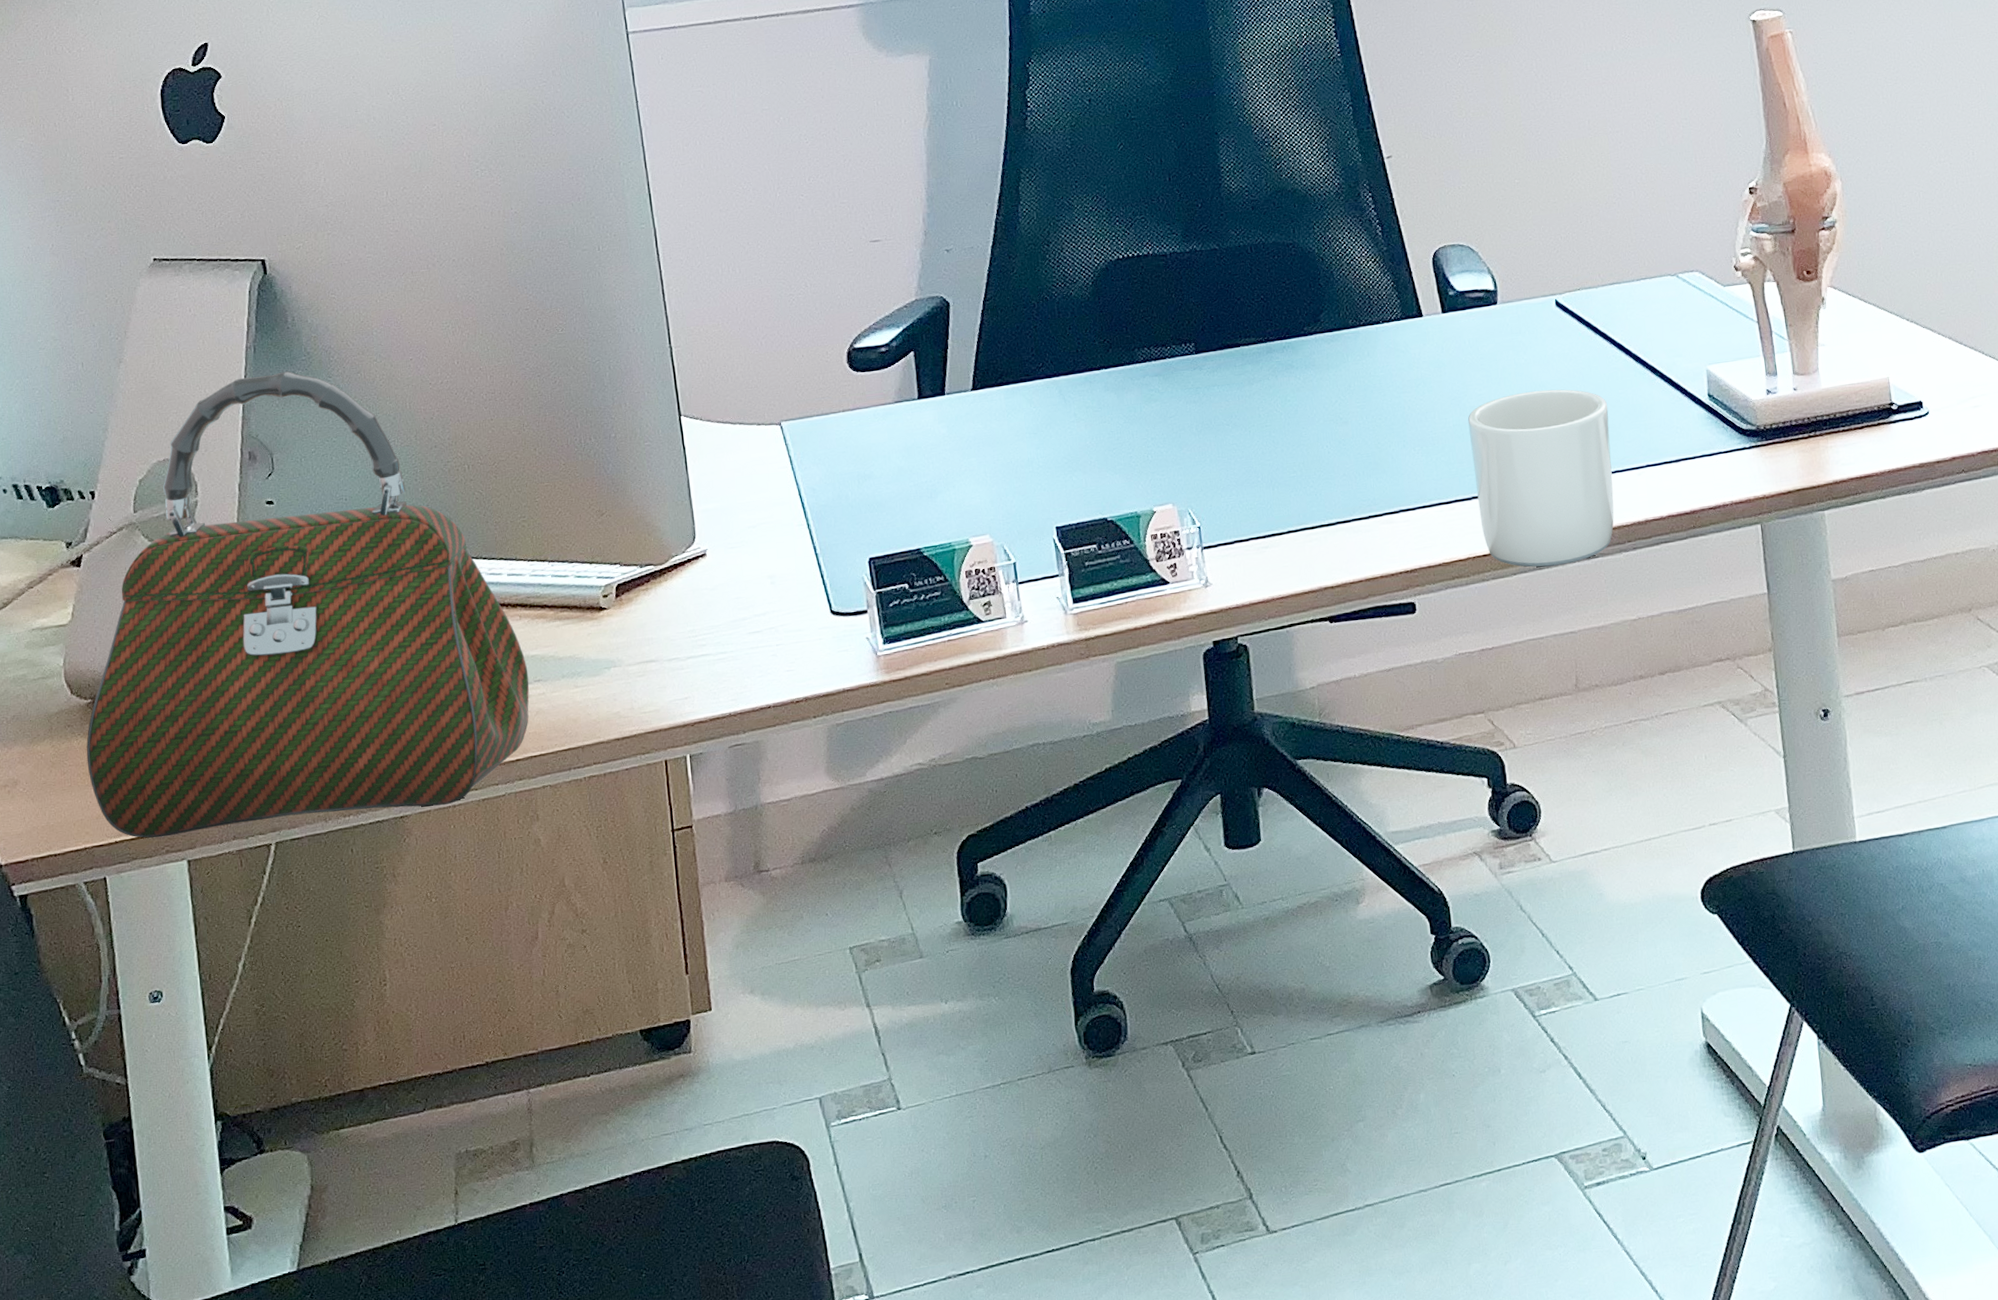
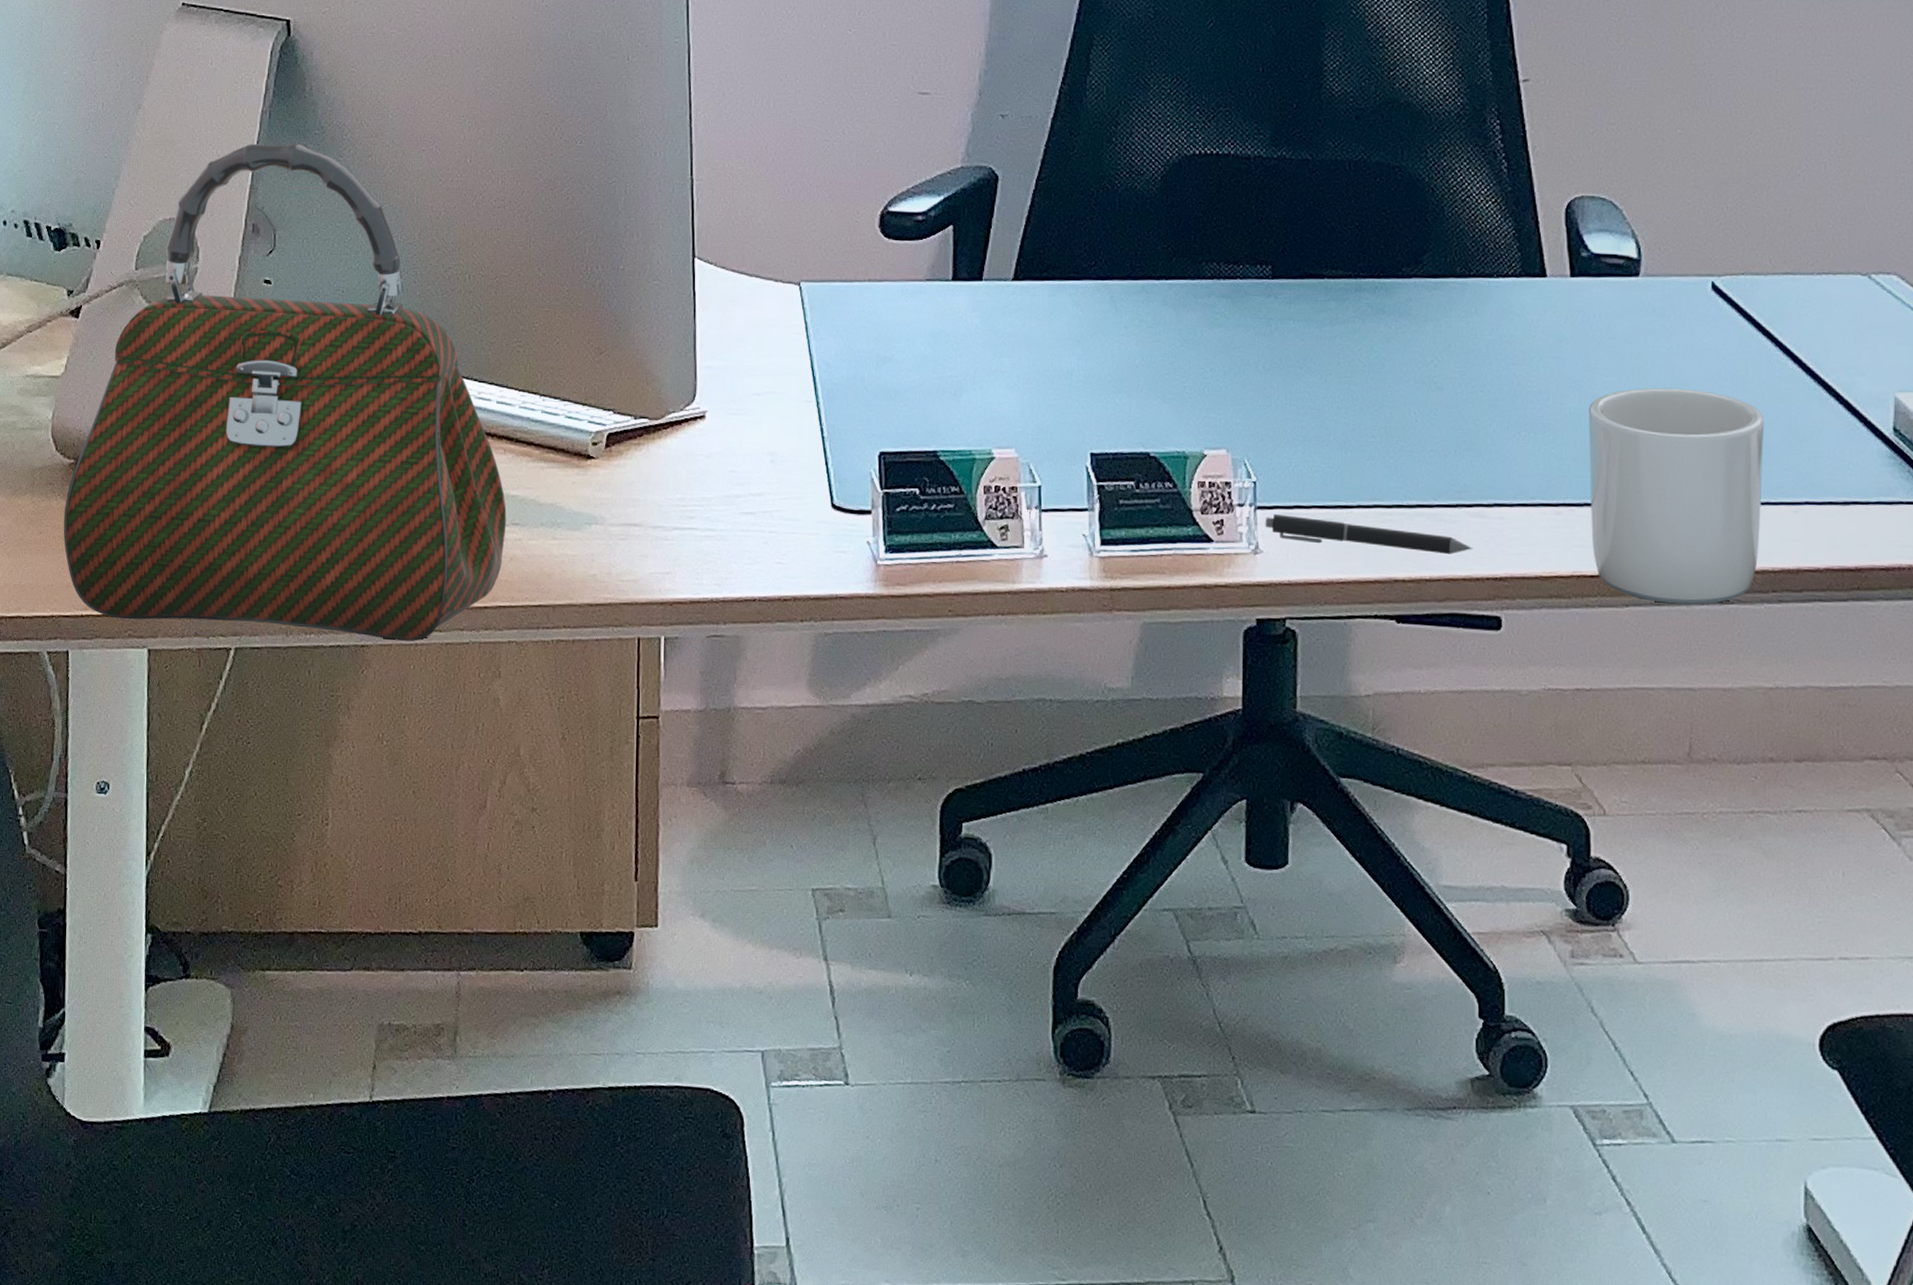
pen: none [1211,543,1386,571] -> present [1265,513,1473,555]

